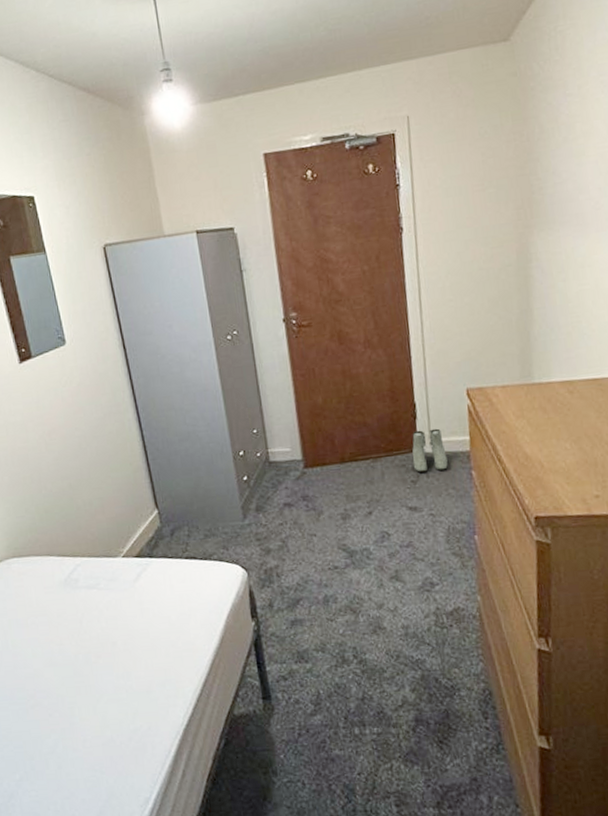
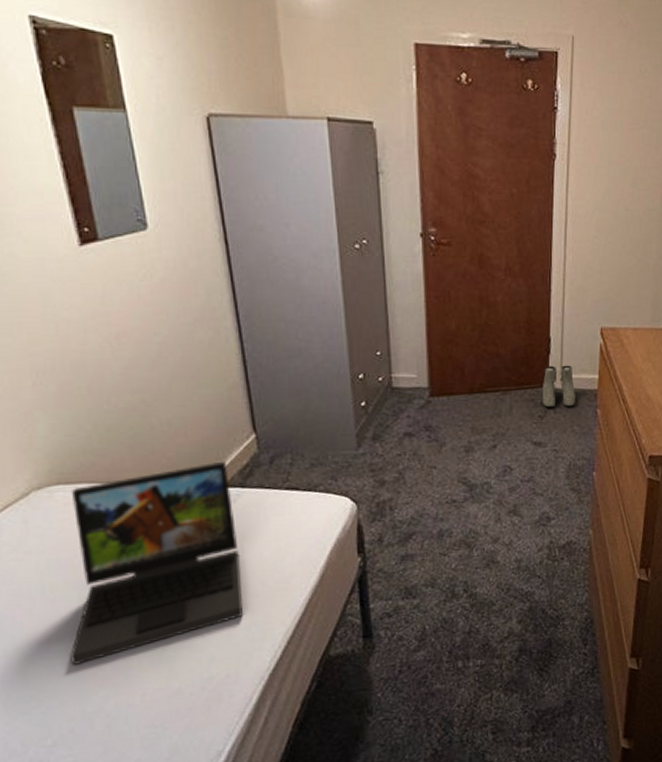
laptop: none [23,534,158,711] -> present [70,461,243,665]

